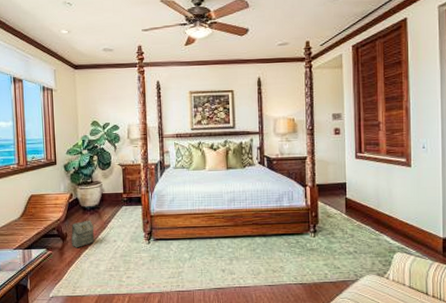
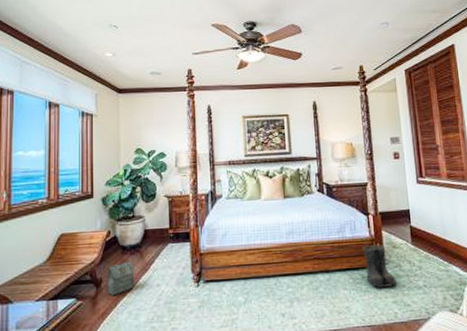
boots: none [298,213,331,252] -> present [362,244,399,288]

